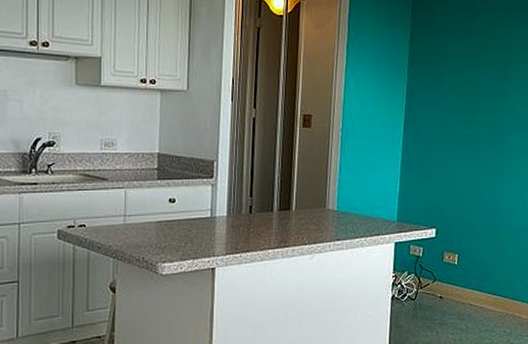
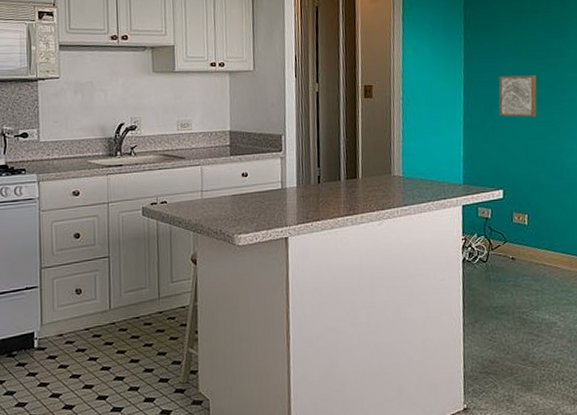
wall art: none [437,113,476,158] -> present [498,75,537,117]

